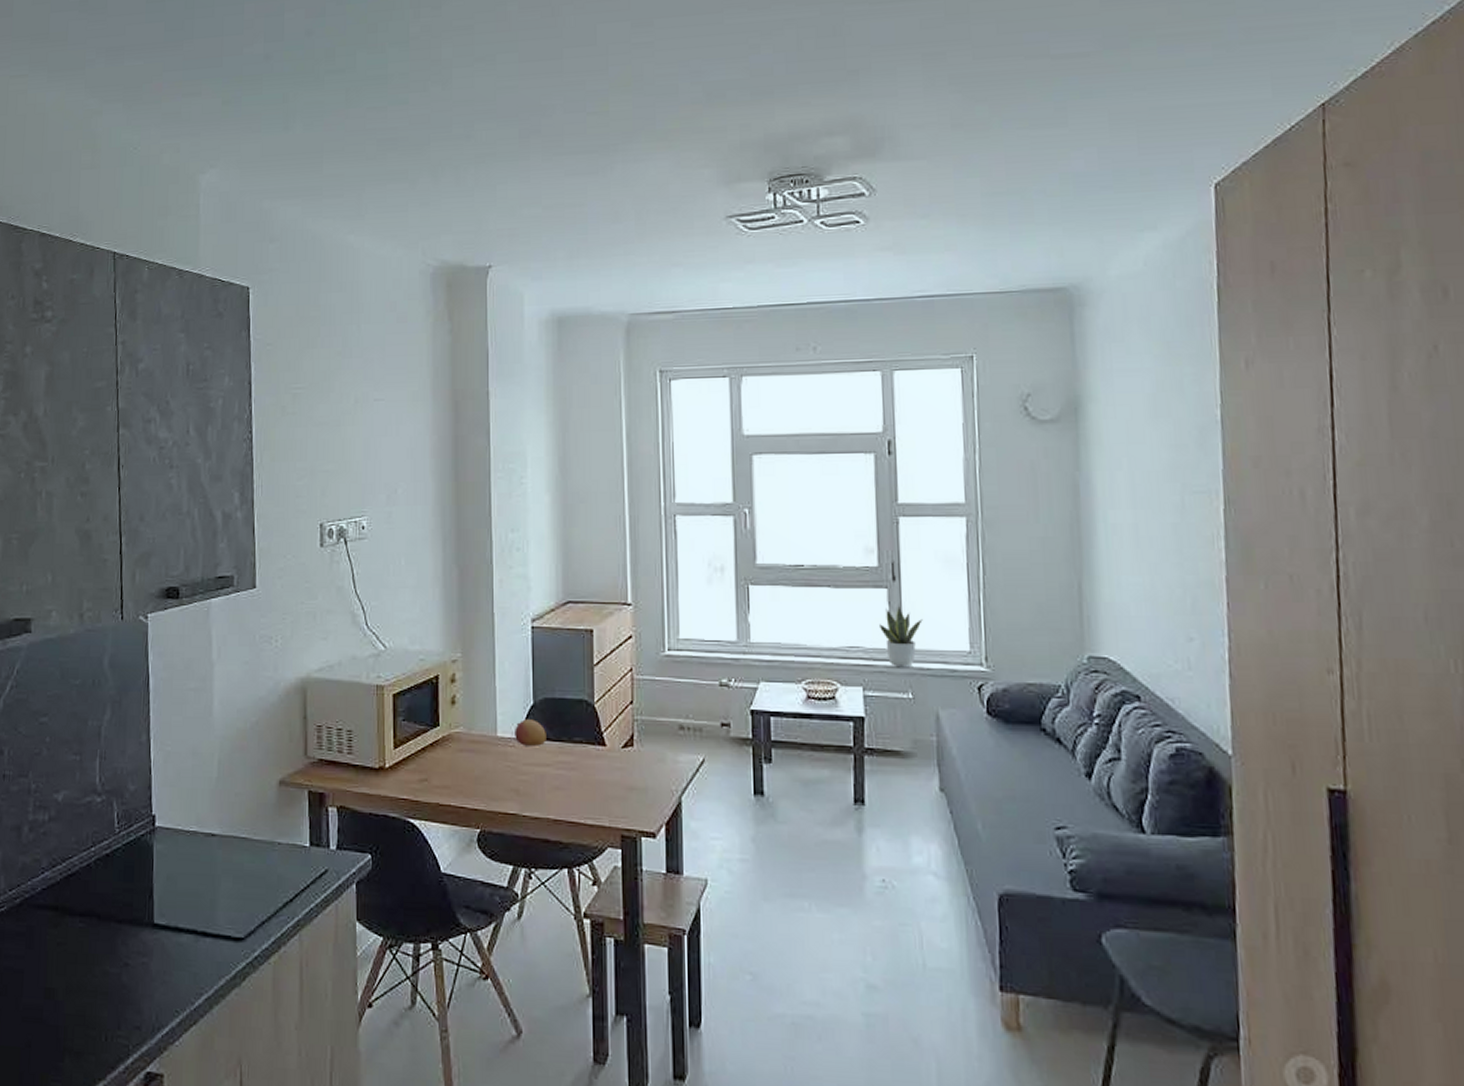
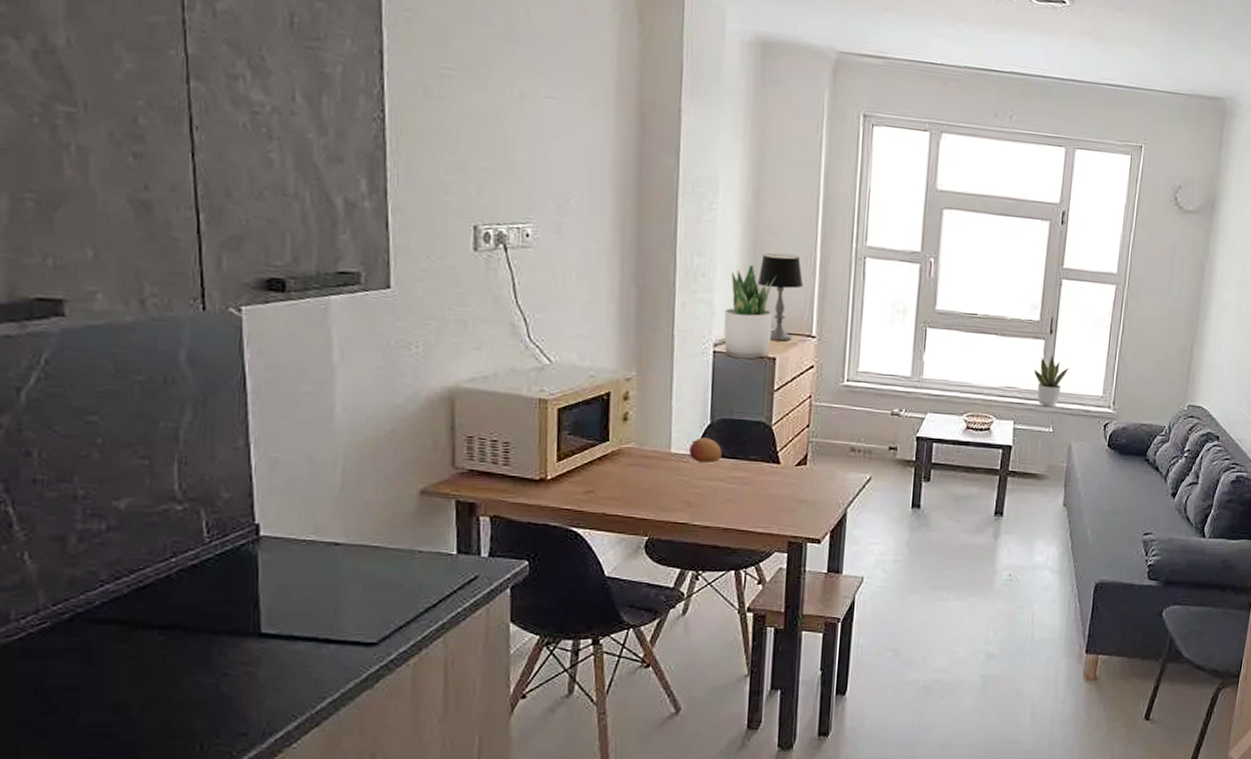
planter: none [539,534,588,633] -> present [723,264,777,360]
table lamp: none [570,520,615,612] -> present [758,253,804,342]

